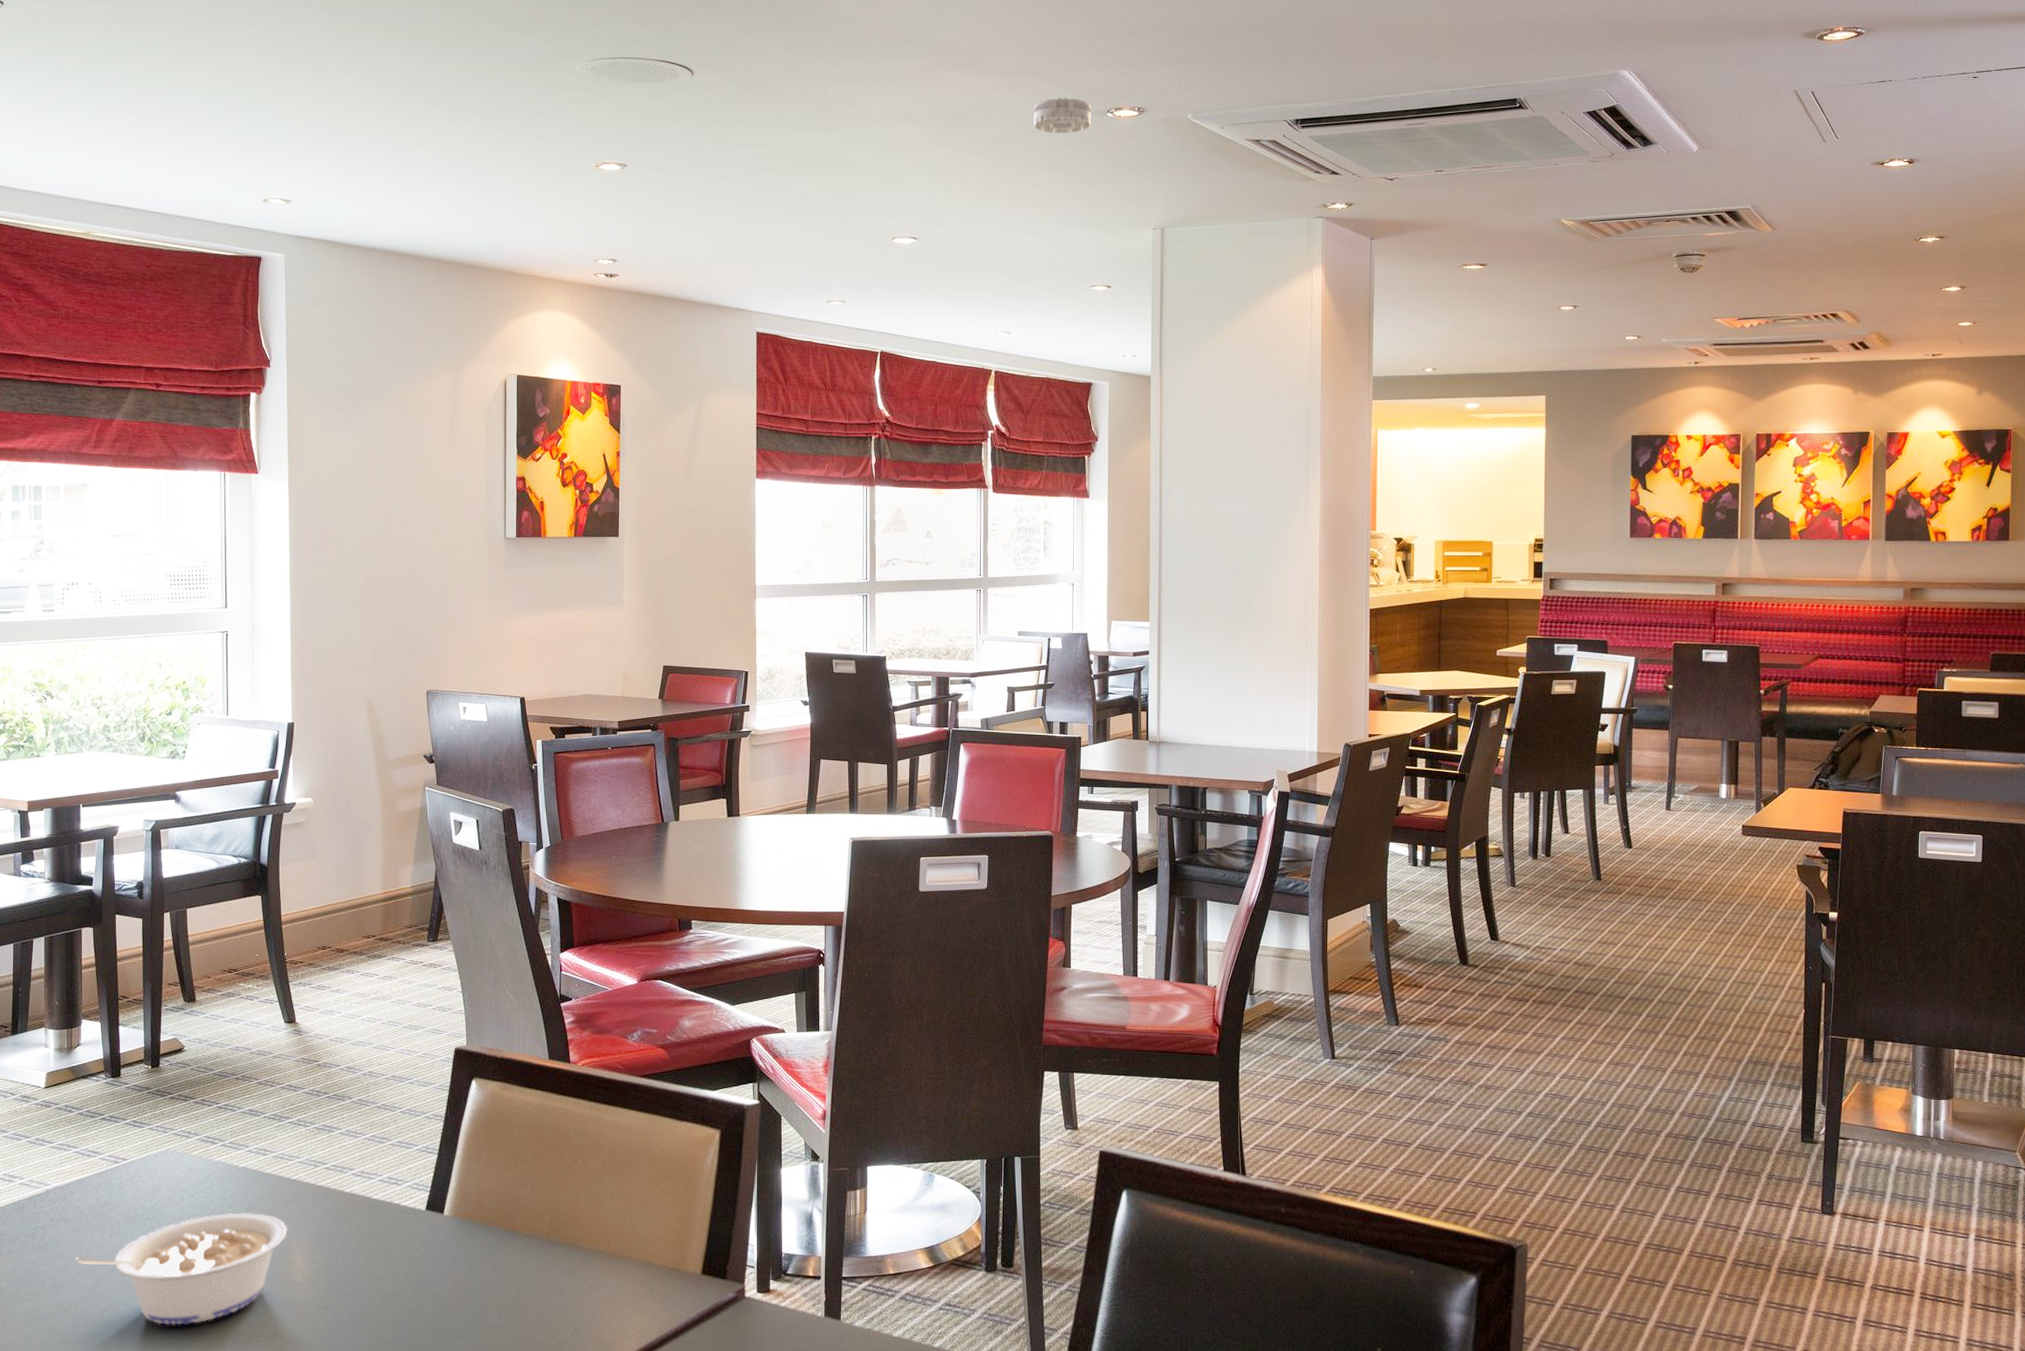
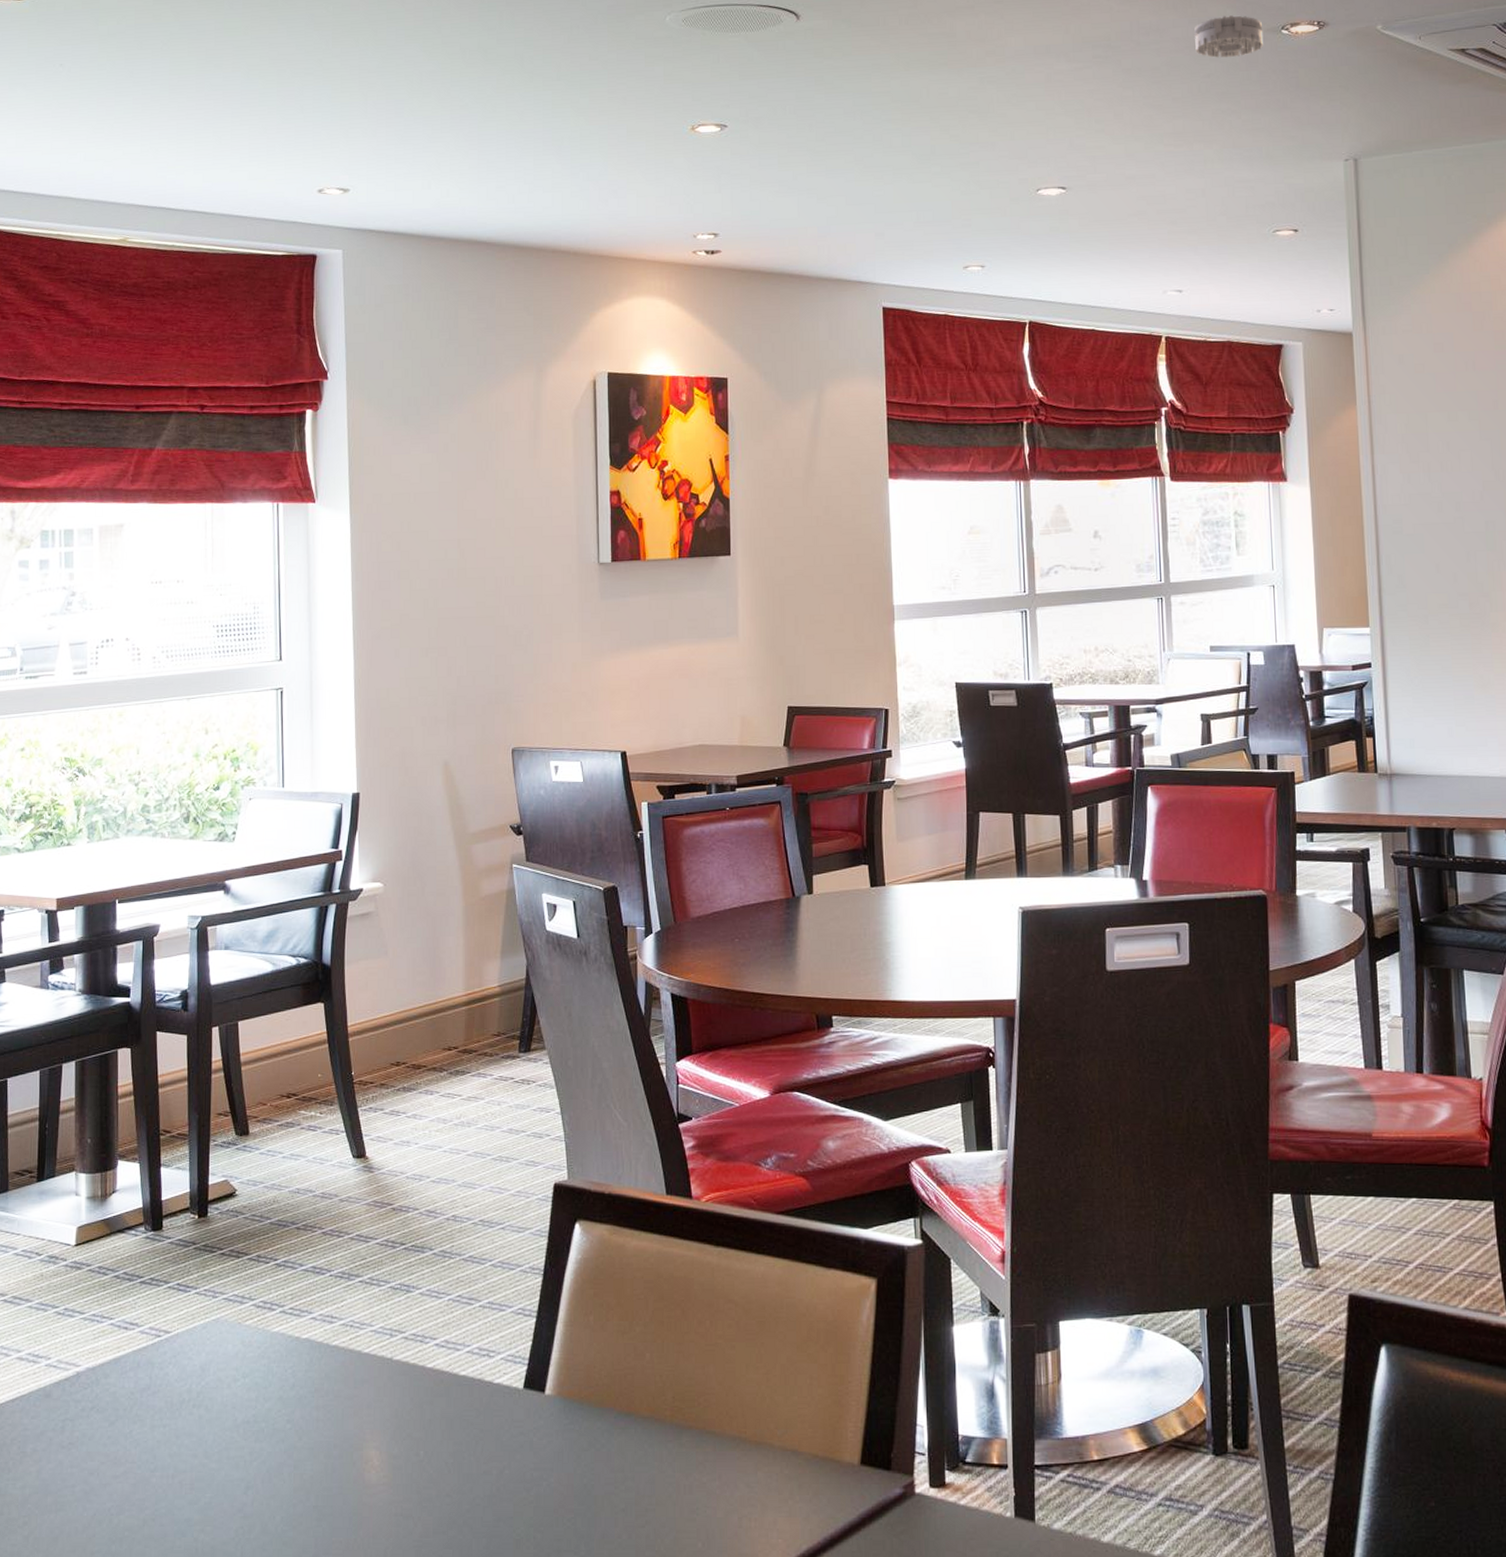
legume: present [76,1213,288,1325] -> none [111,1396,360,1540]

